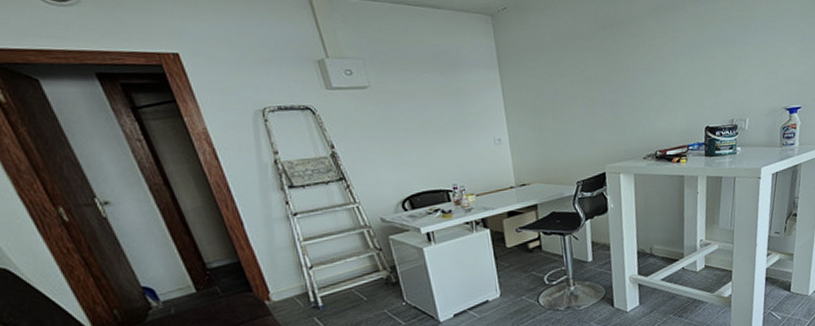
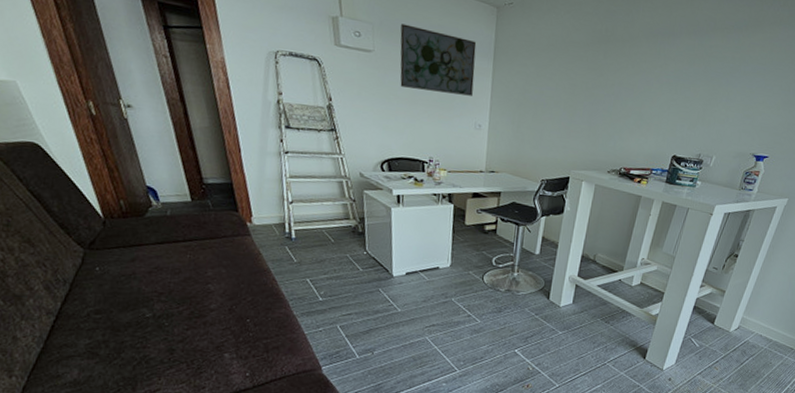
wall art: none [394,51,485,117] -> present [400,23,477,96]

